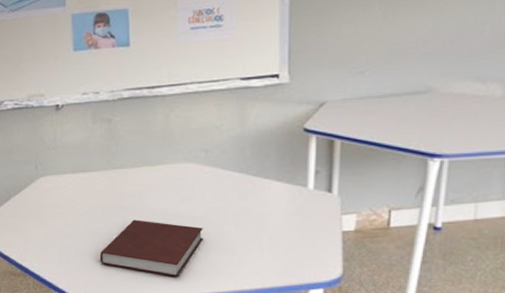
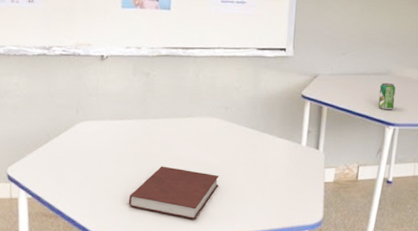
beverage can: none [415,103,441,138] -> present [378,82,396,110]

